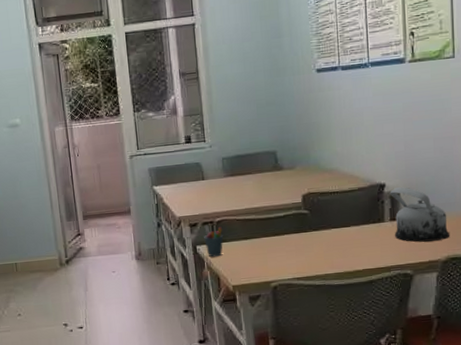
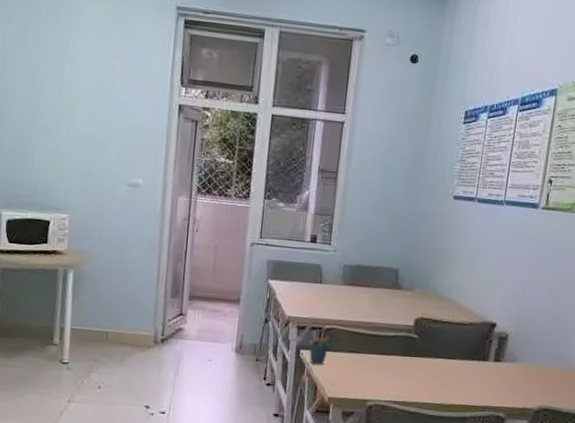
teapot: present [389,187,449,242] -> none [495,329,548,390]

